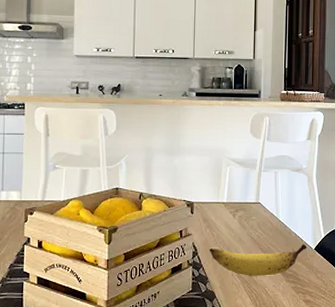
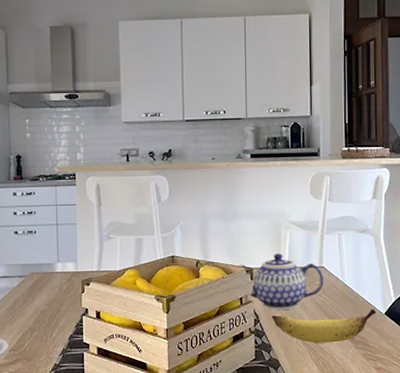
teapot: none [179,189,259,243] -> present [237,254,323,310]

